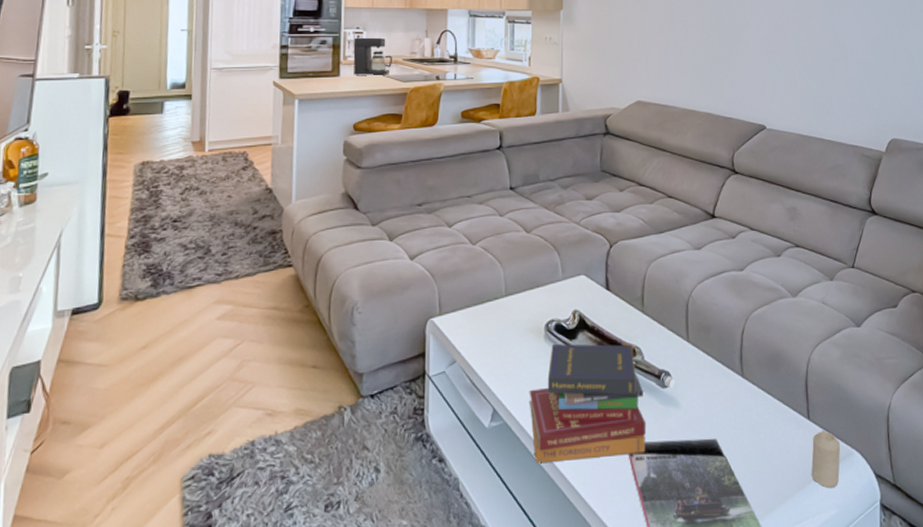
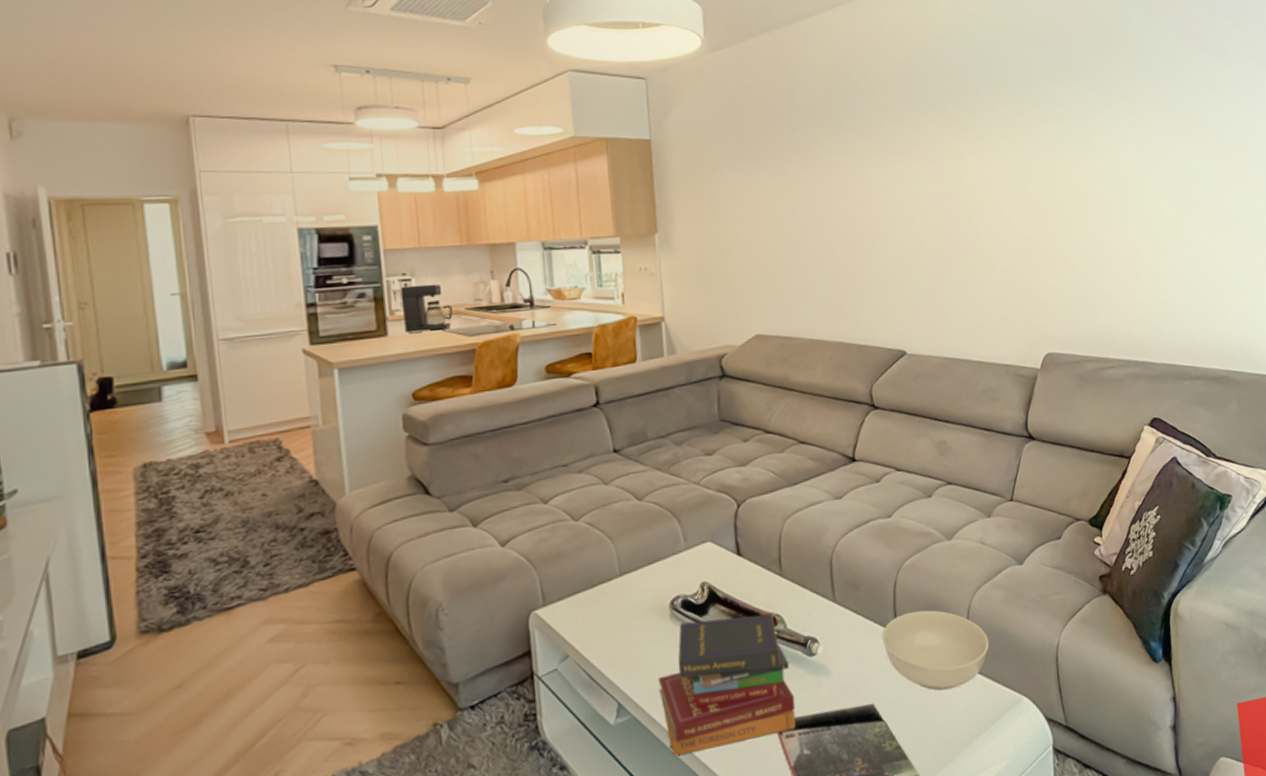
bowl: none [728,358,826,435] -> present [882,610,990,691]
candle: present [811,430,841,489] -> none [978,679,1009,740]

